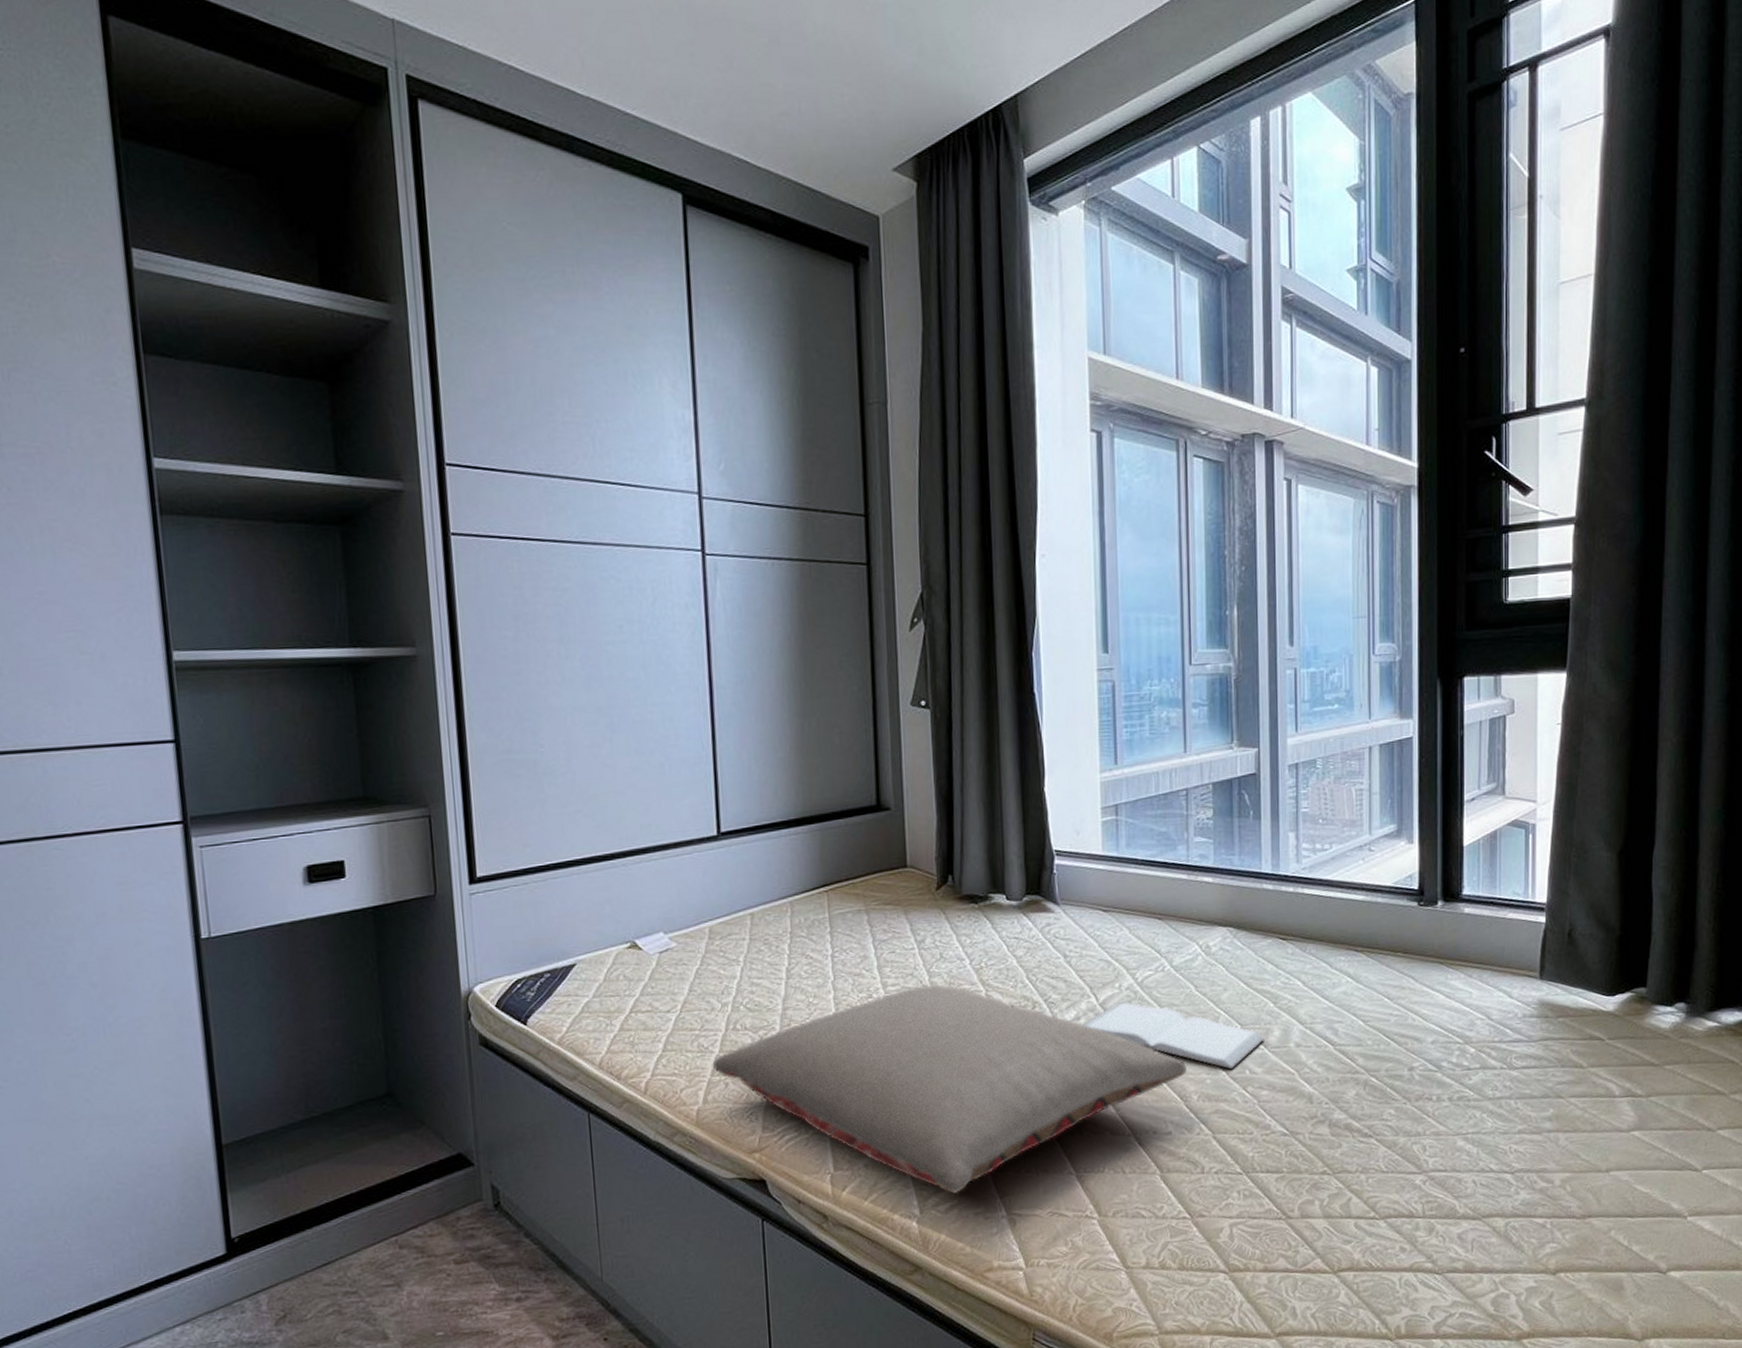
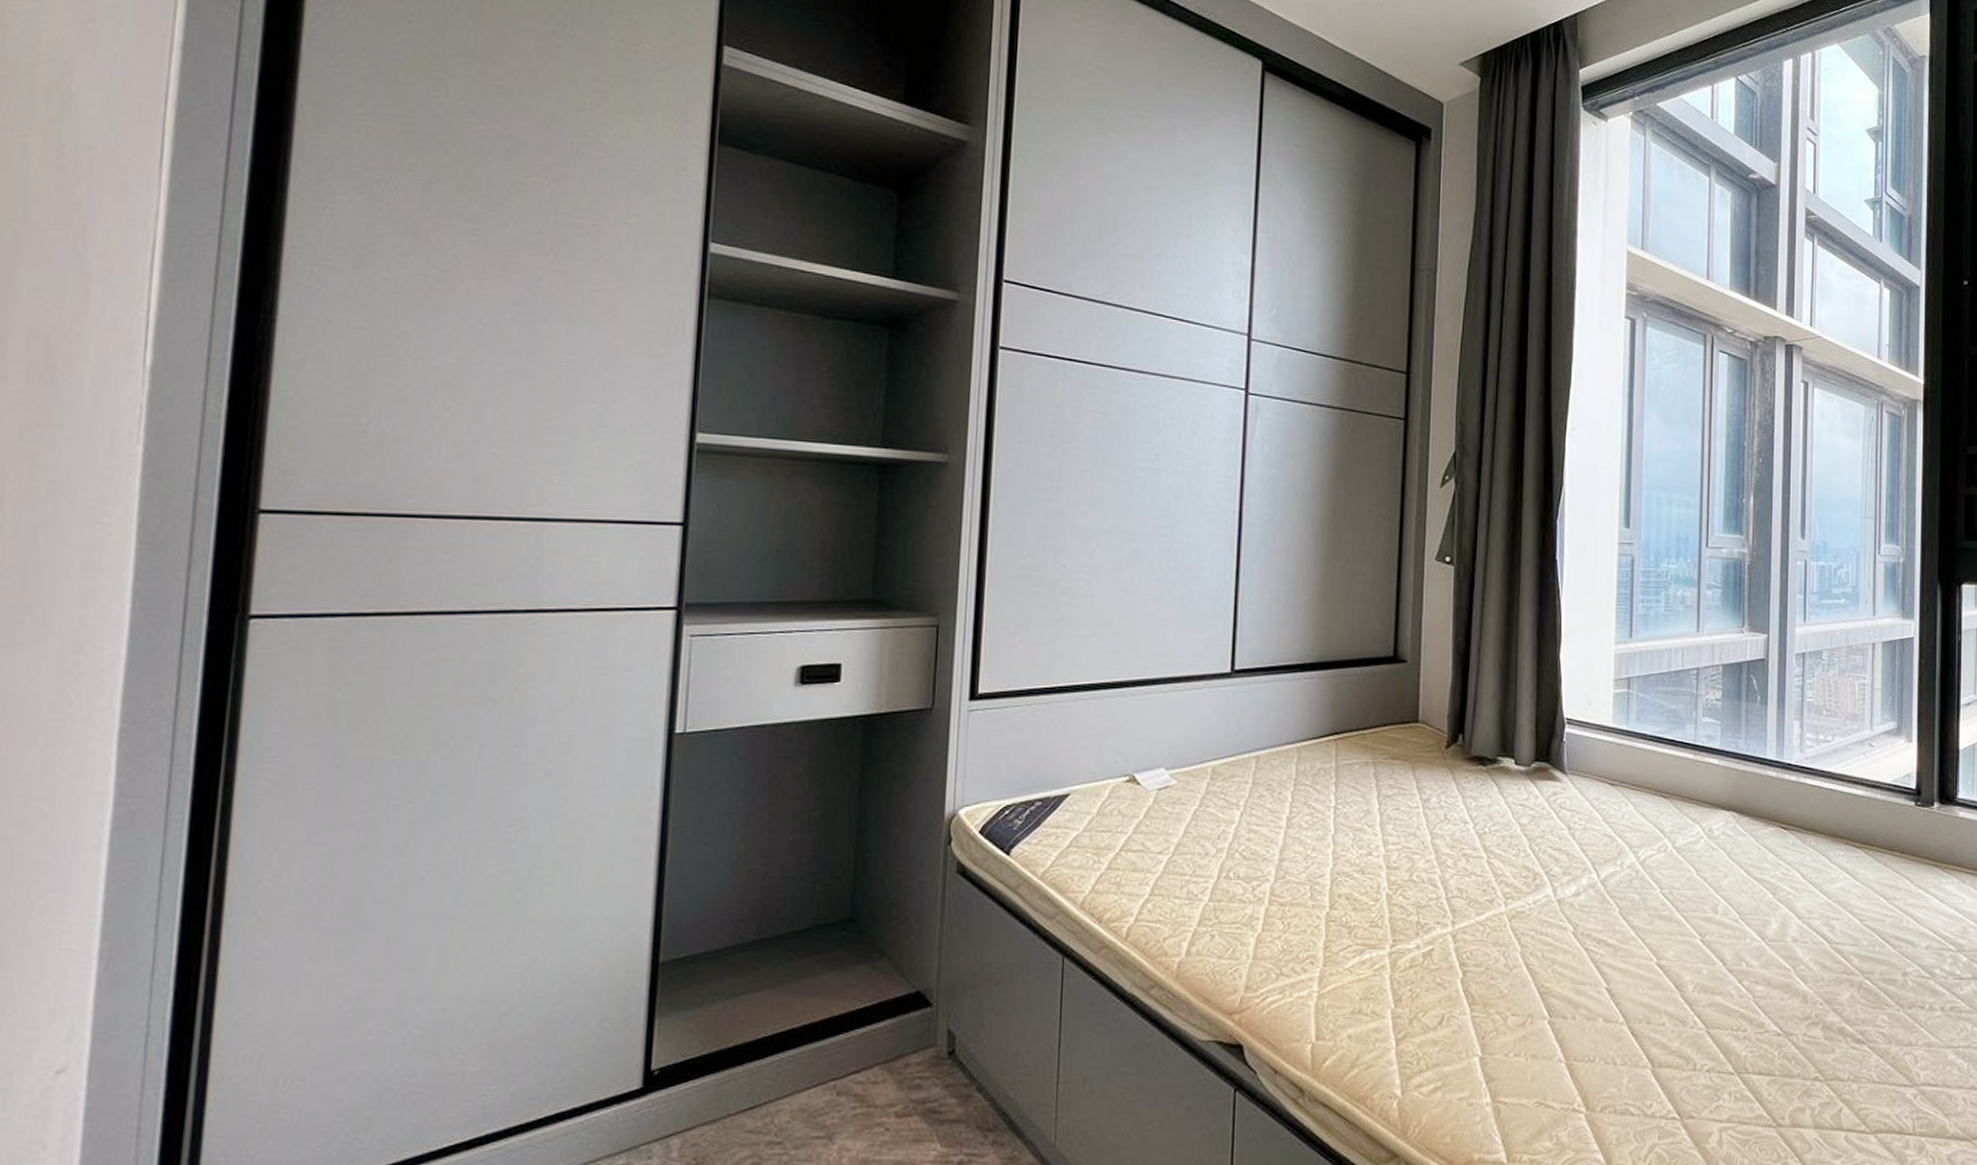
pillow: present [713,984,1187,1195] -> none [1201,847,1684,1076]
book: present [1082,1002,1264,1070] -> none [1582,881,1762,961]

